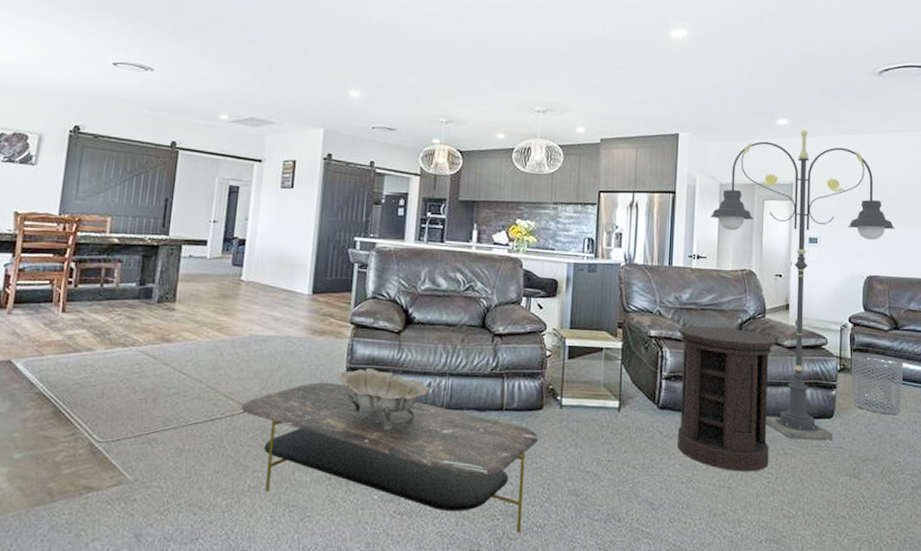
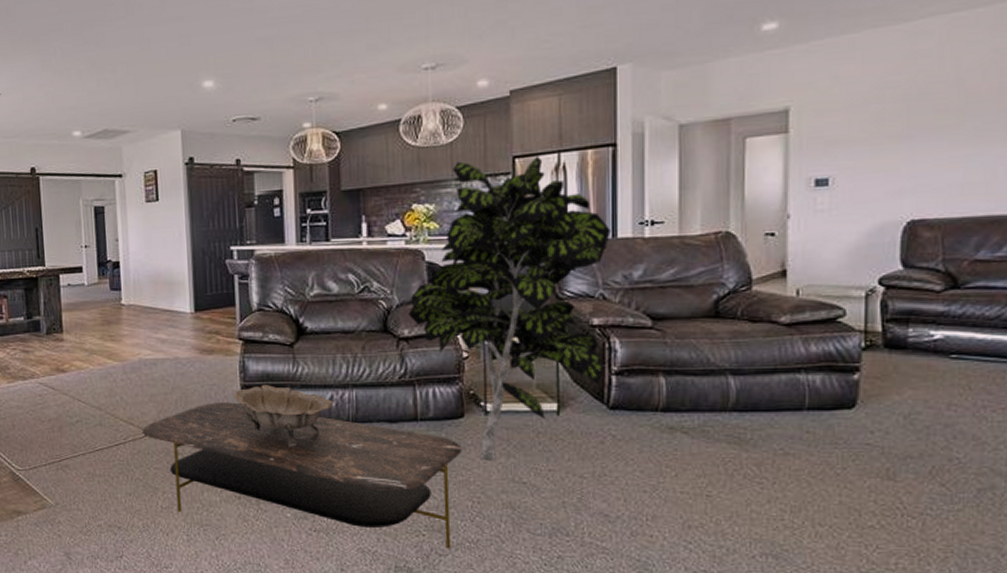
indoor plant: none [504,189,668,450] -> present [408,156,610,461]
side table: present [677,325,776,472] -> none [630,306,768,477]
floor lamp: present [709,130,896,440] -> none [666,32,956,435]
waste bin: present [851,352,904,415] -> none [882,322,967,400]

